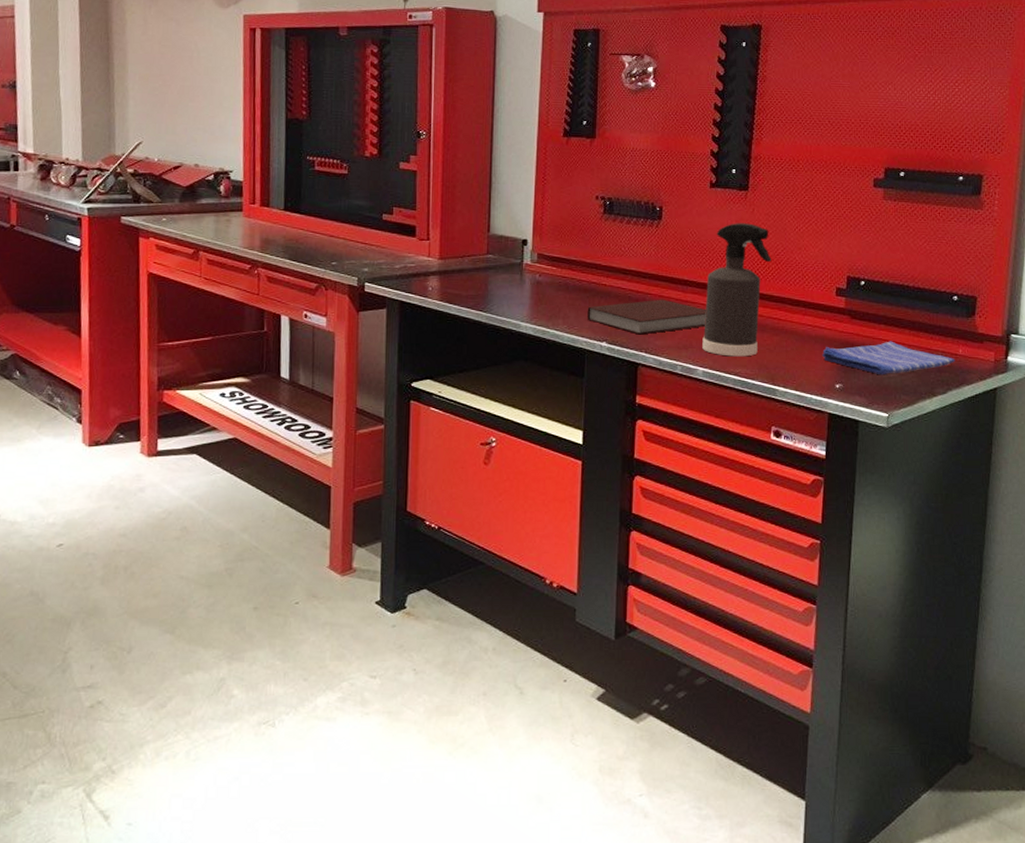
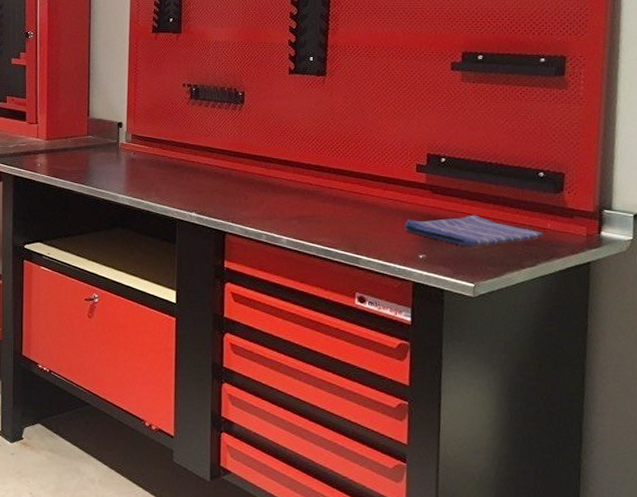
notebook: present [587,299,706,335] -> none [177,174,289,206]
spray bottle: present [702,223,772,357] -> none [286,105,351,228]

